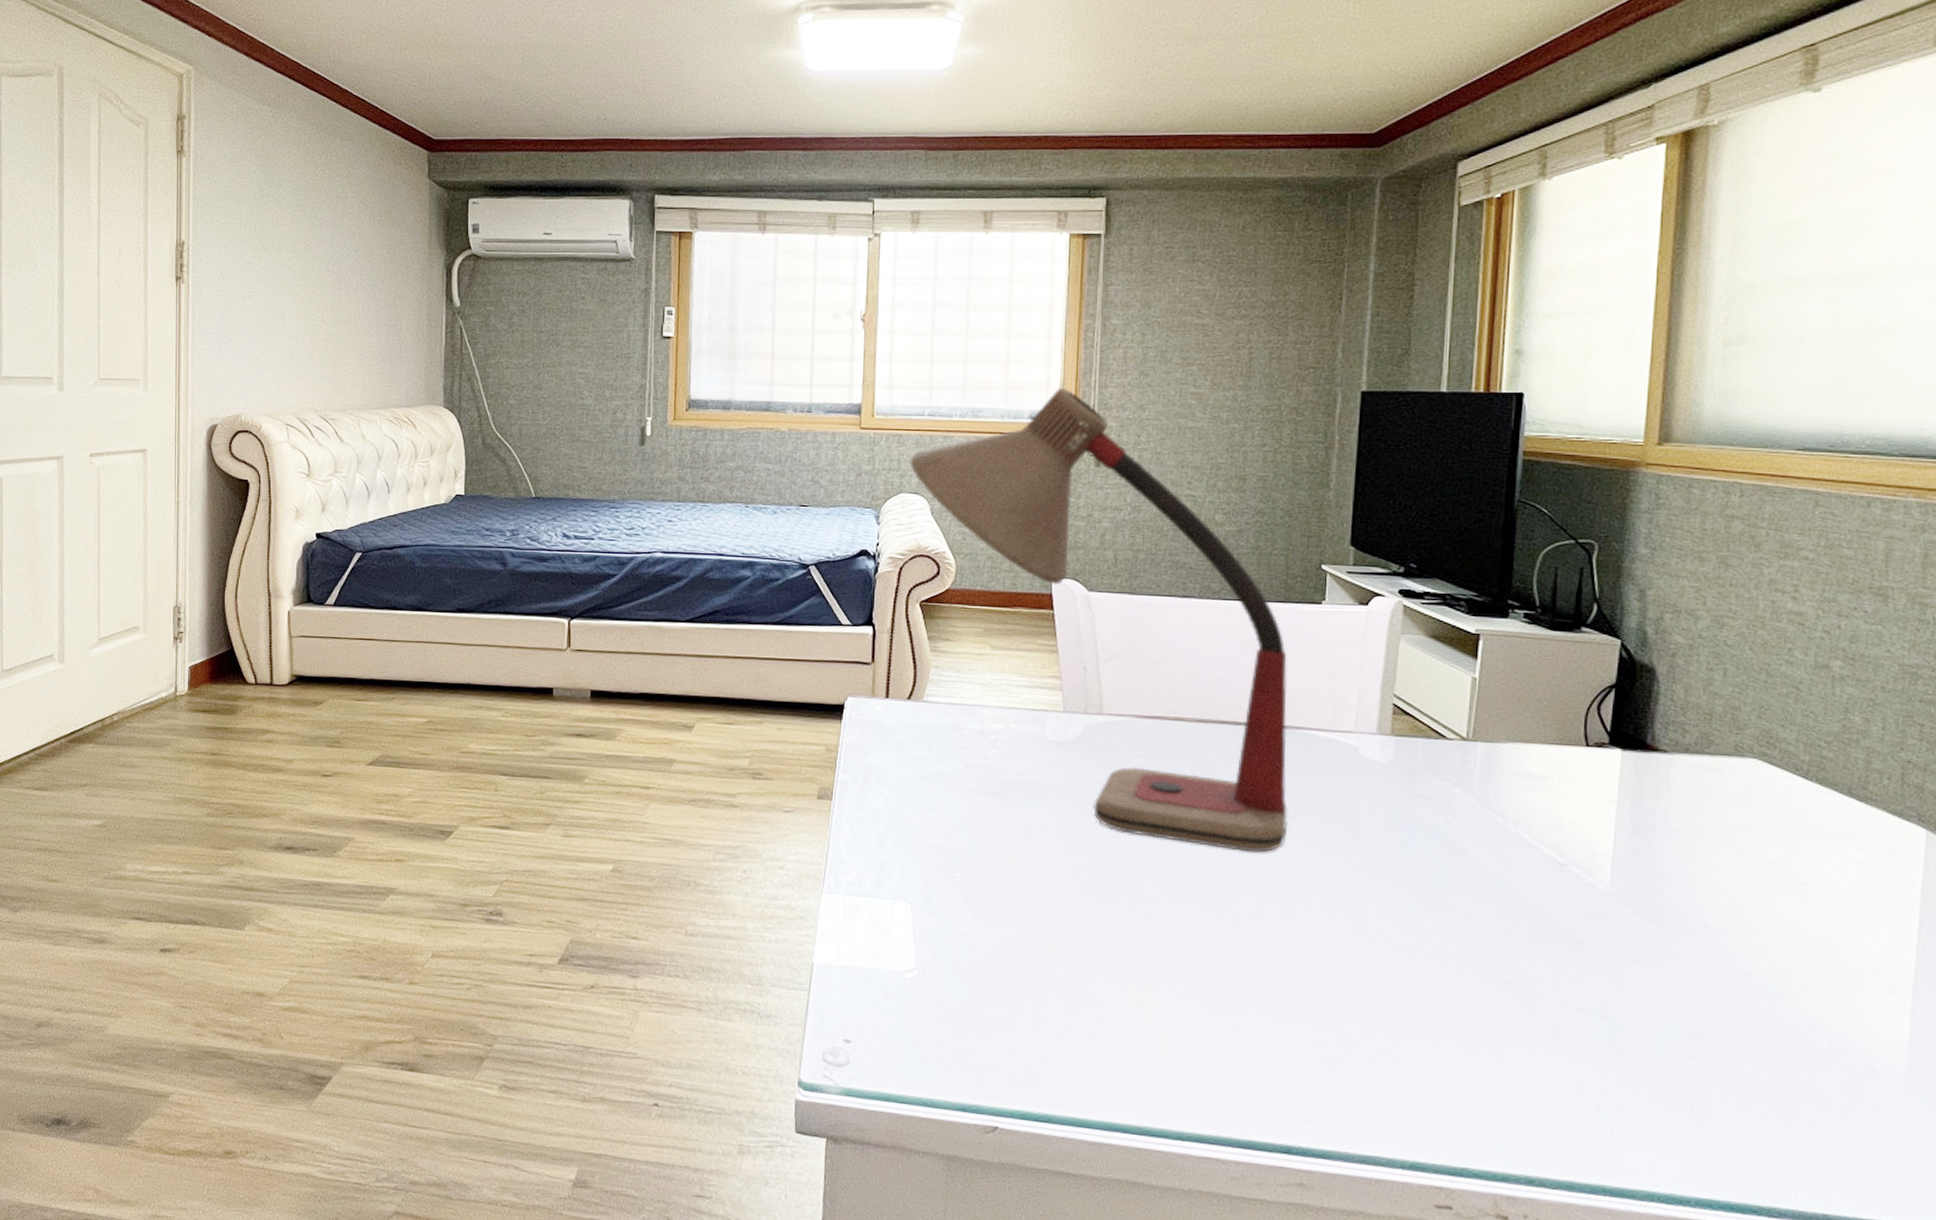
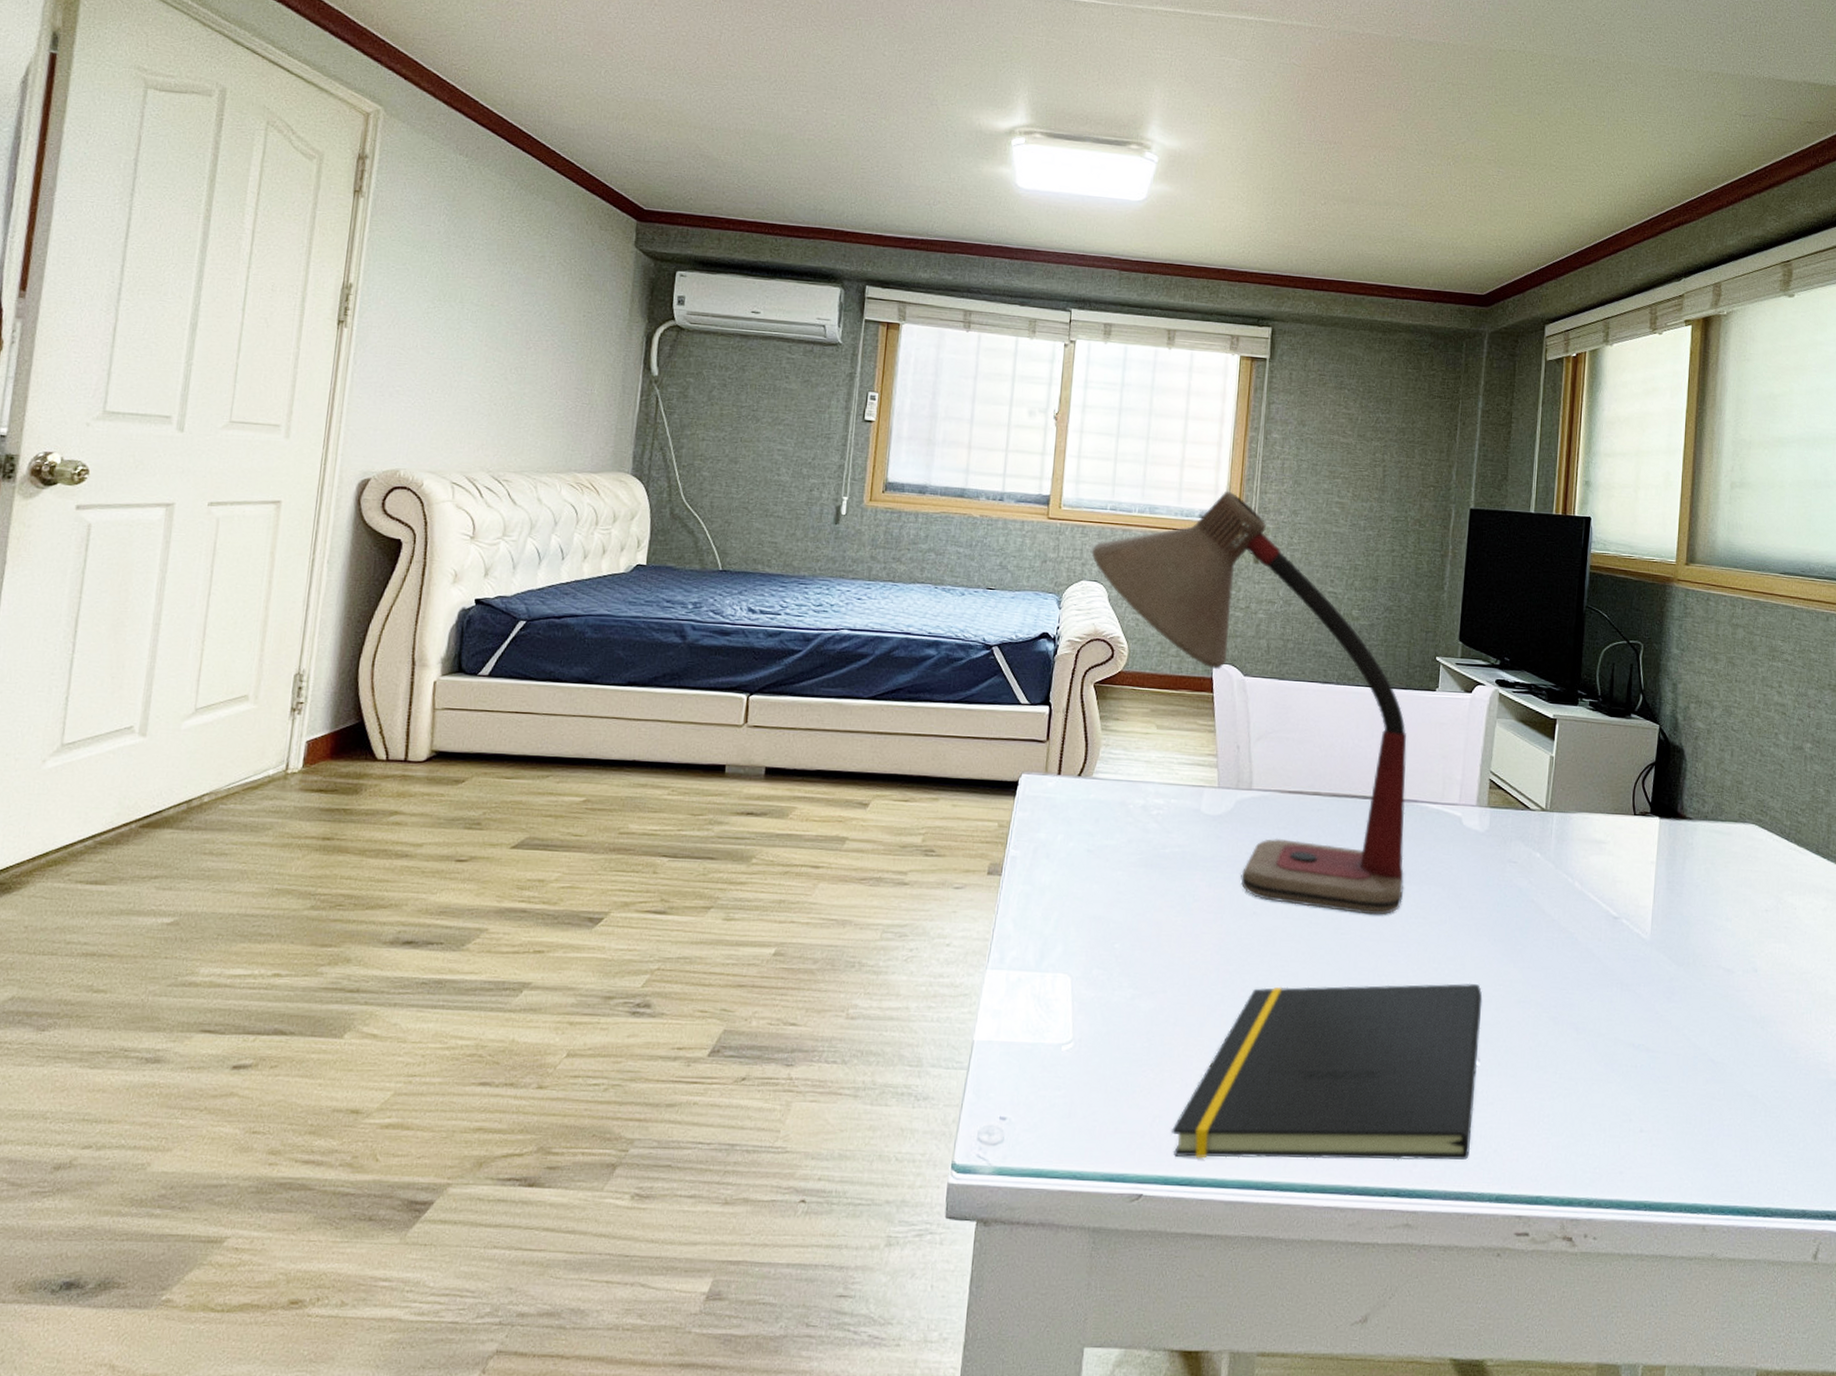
notepad: none [1027,924,1389,1121] -> present [1171,983,1483,1160]

